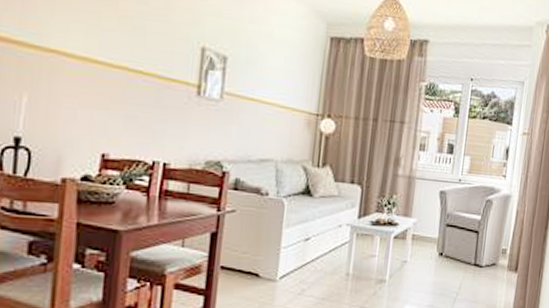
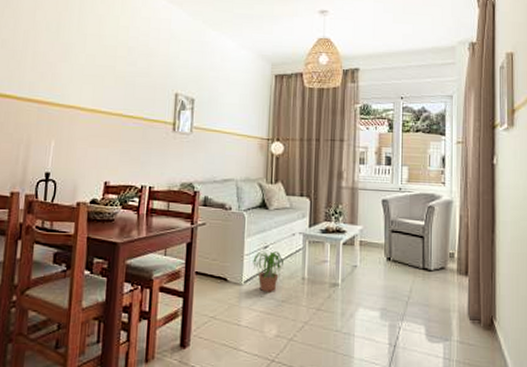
potted plant: none [291,243,327,289] -> present [253,251,283,292]

